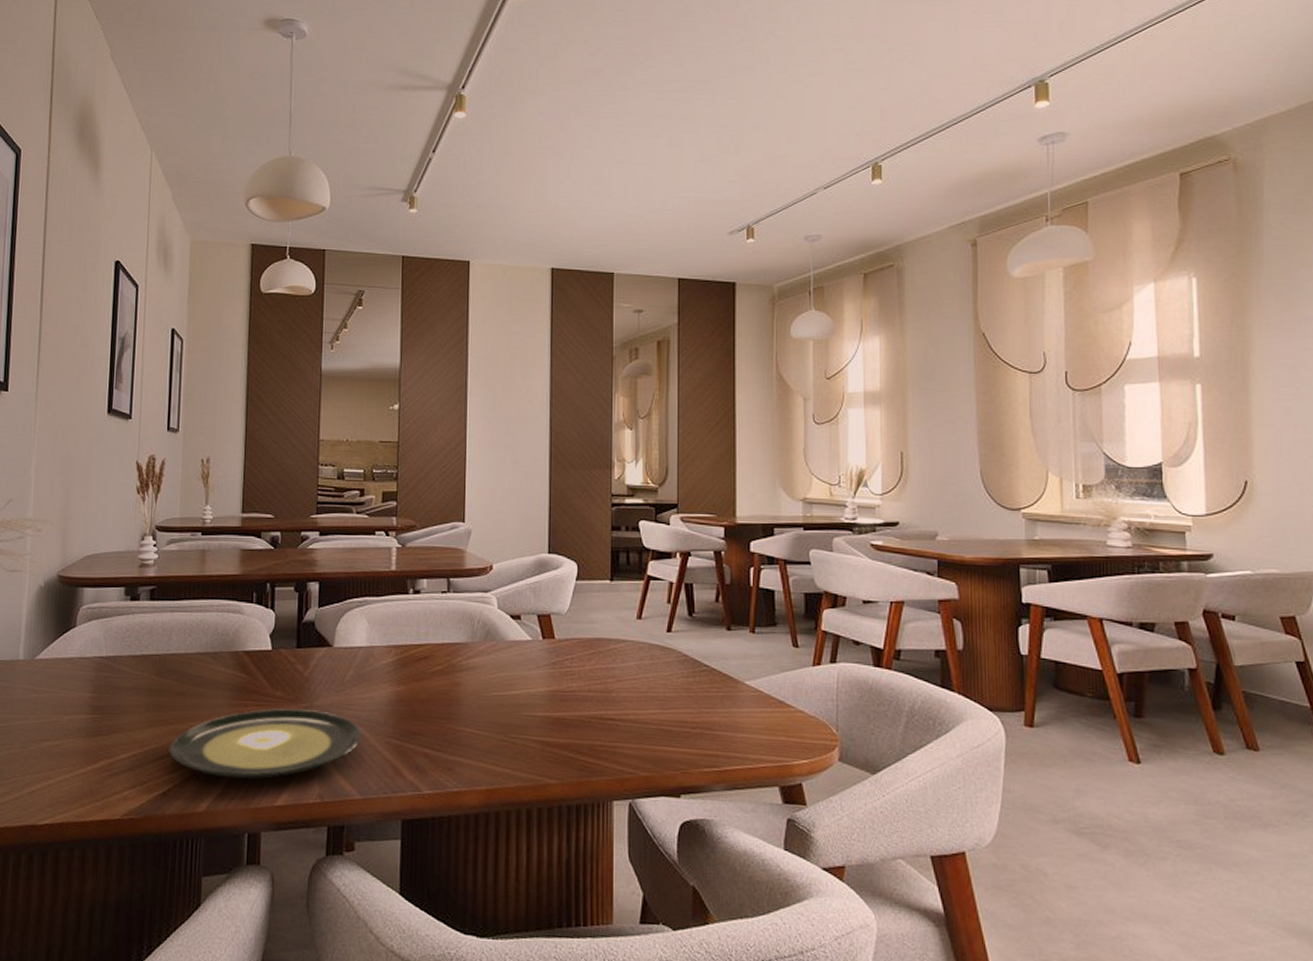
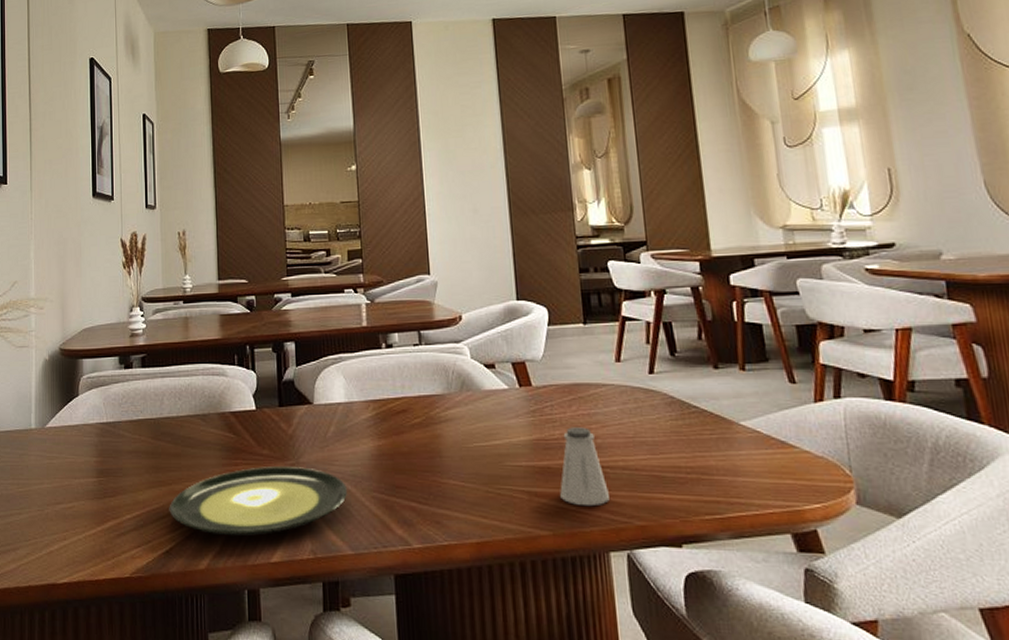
saltshaker: none [572,680,618,757] -> present [560,427,609,507]

